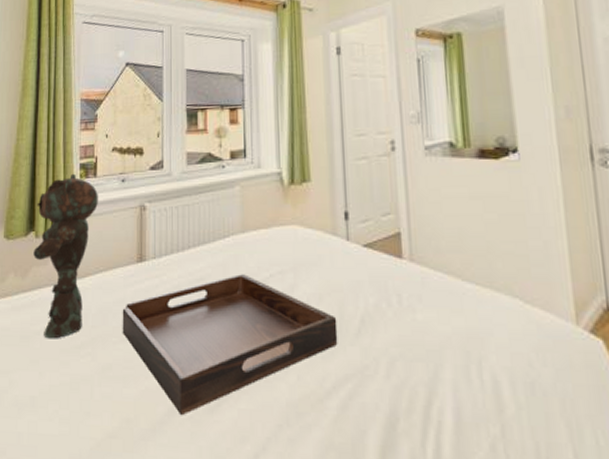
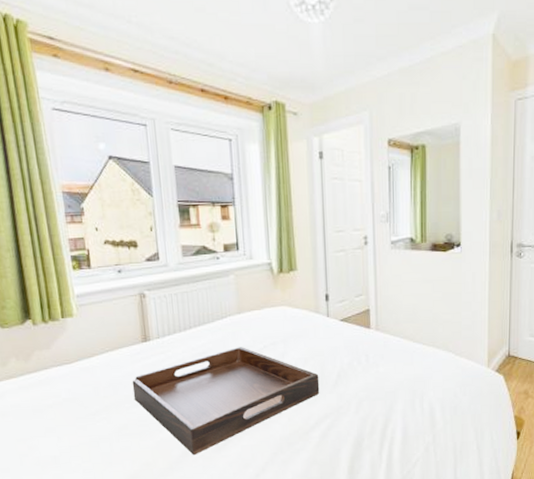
teddy bear: present [33,173,99,339] -> none [29,265,97,410]

